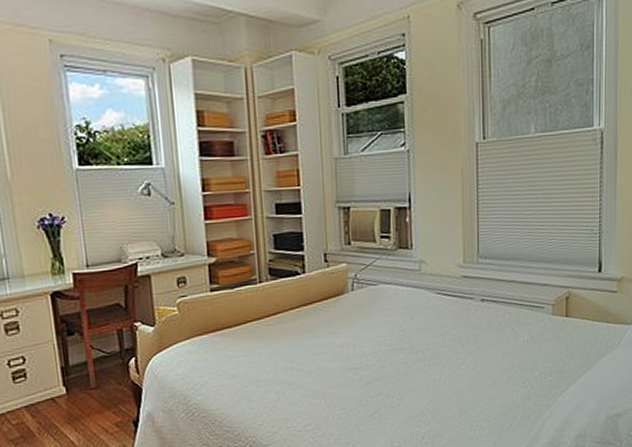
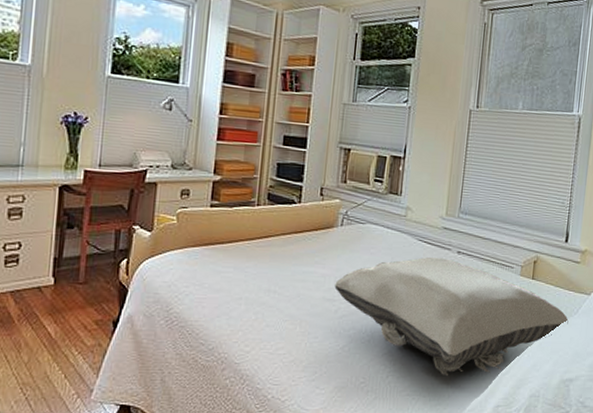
pillow: none [354,308,610,429] -> present [334,257,569,377]

